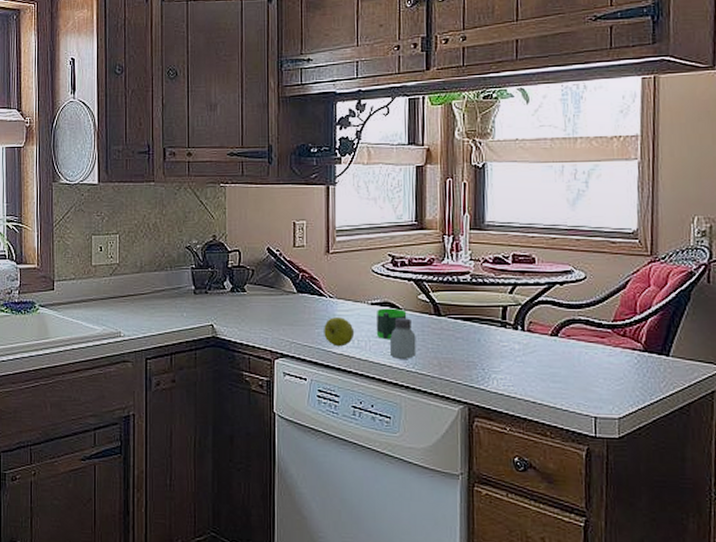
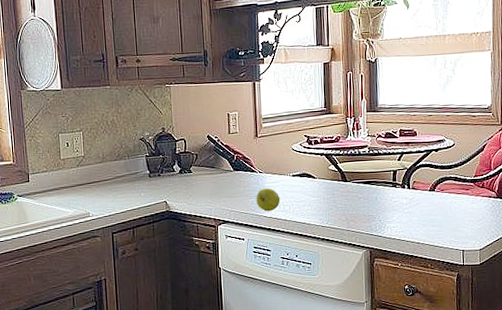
mug: present [376,308,407,340] -> none [297,178,321,204]
saltshaker: present [389,318,417,360] -> none [308,185,329,218]

